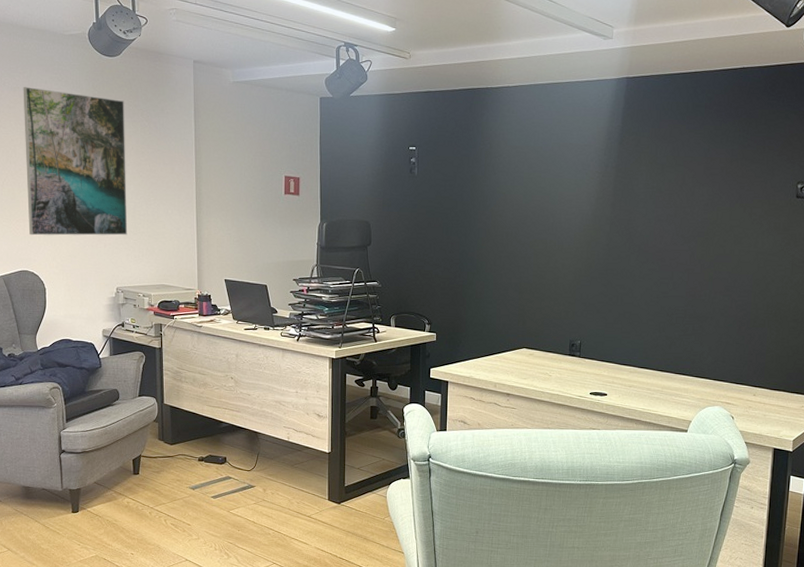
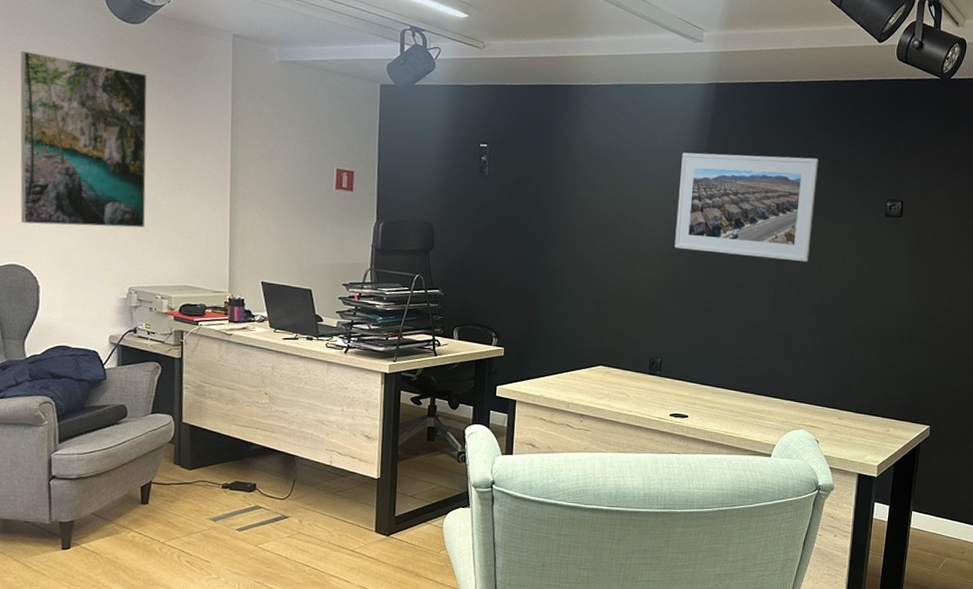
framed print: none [590,144,728,246] -> present [674,152,819,262]

